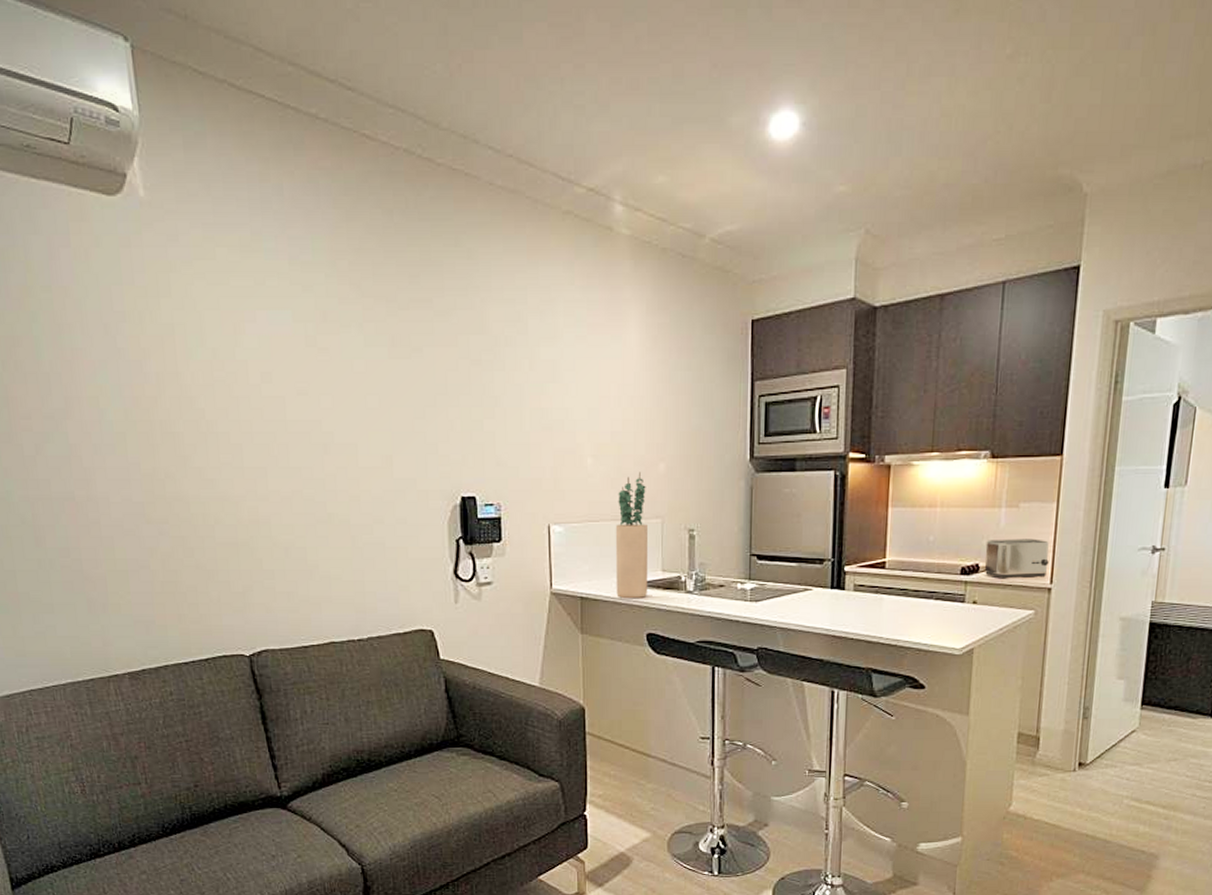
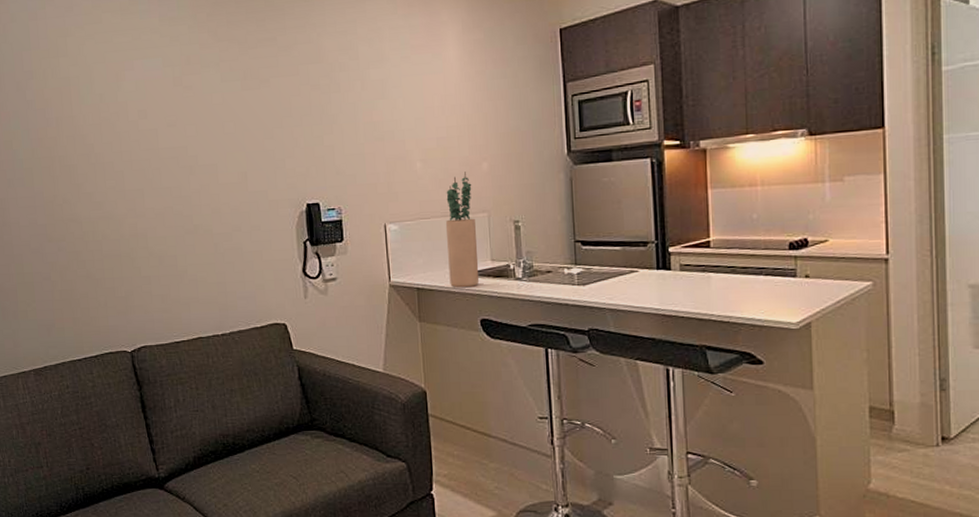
toaster: present [984,539,1049,579] -> none [812,210,882,252]

